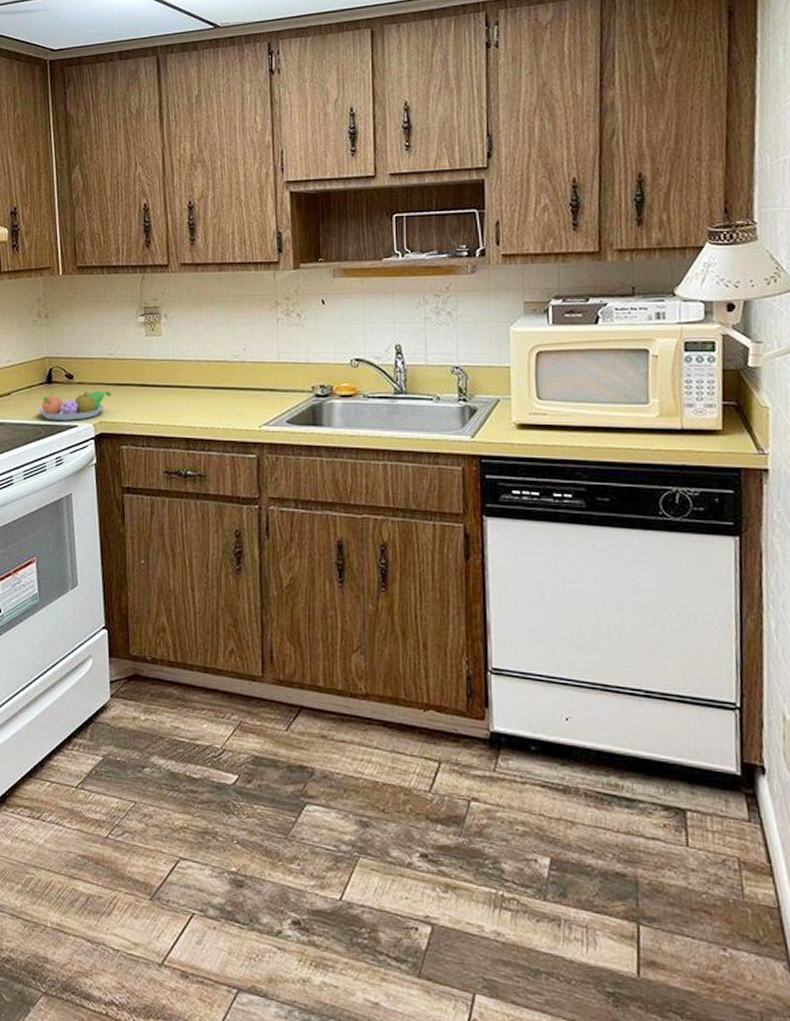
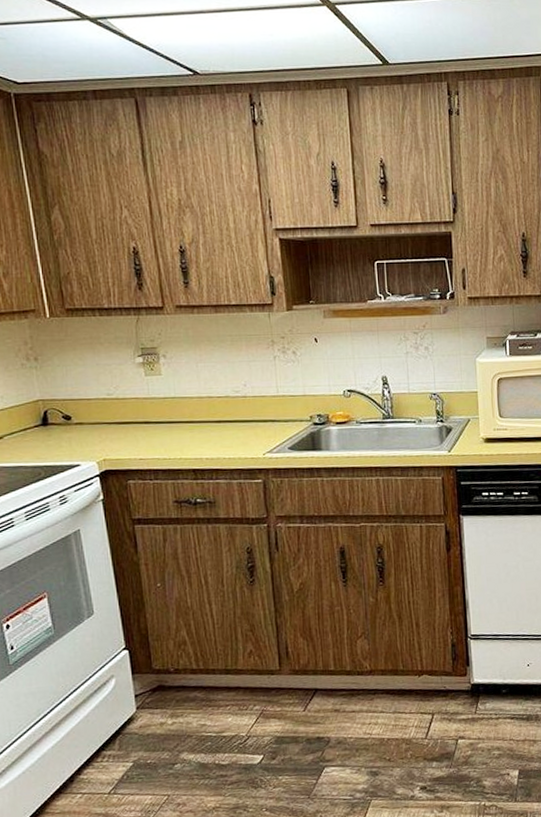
fruit bowl: present [38,390,112,420] -> none [35,429,115,461]

